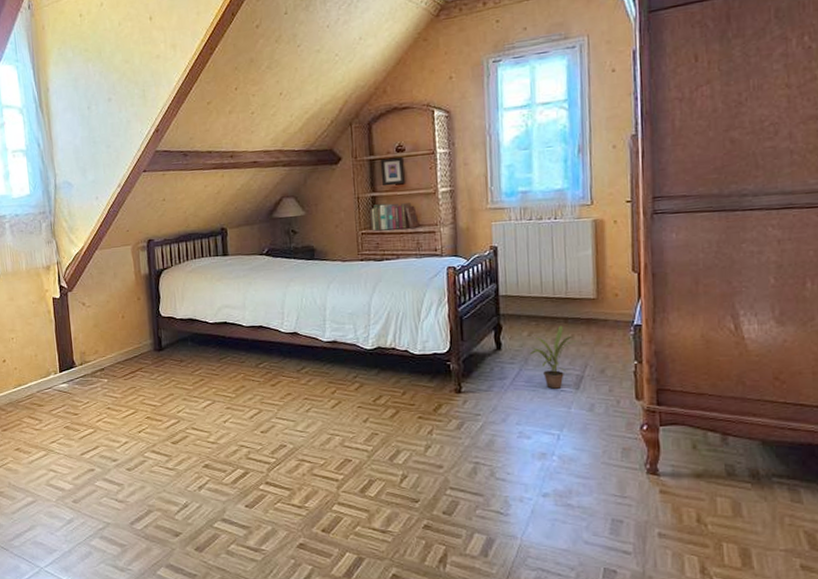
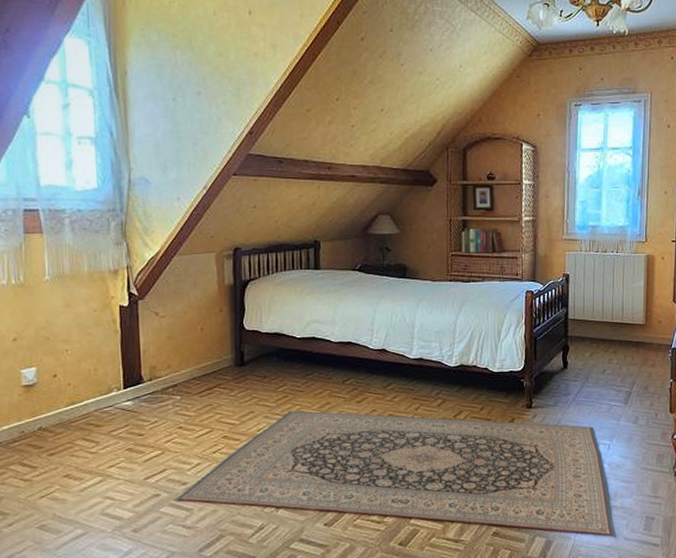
area rug: none [107,393,574,540] -> present [174,410,616,538]
potted plant: present [529,325,579,389] -> none [590,347,629,404]

